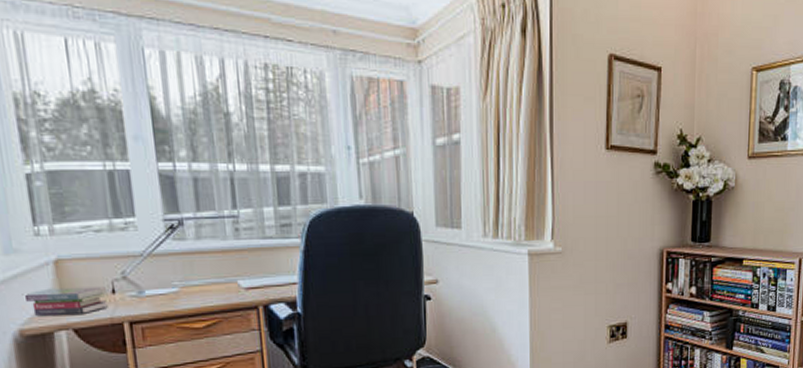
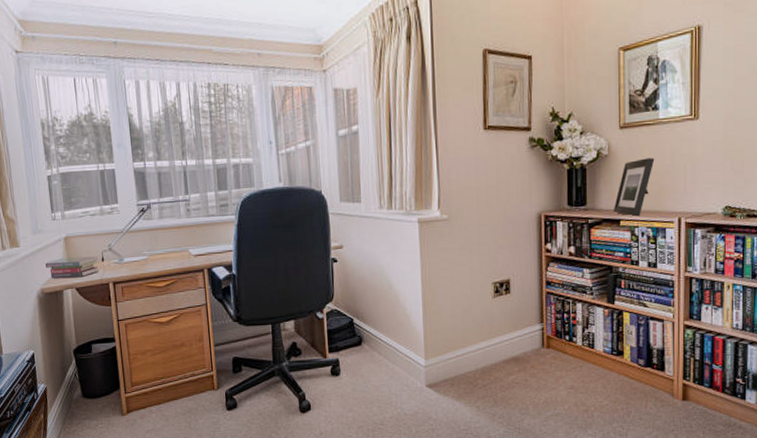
picture frame: none [736,193,781,256] -> present [613,158,655,217]

